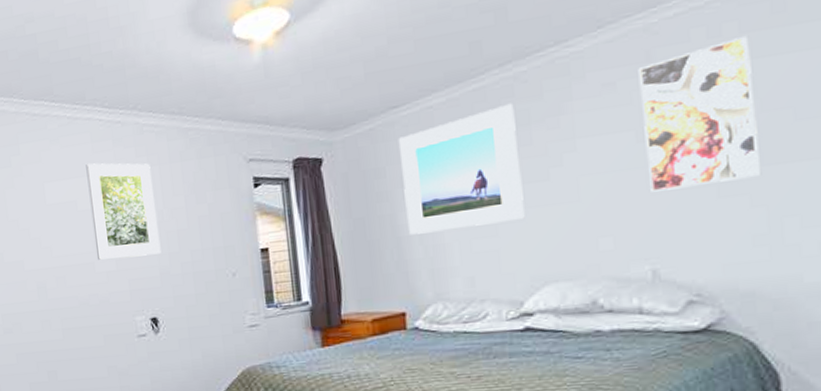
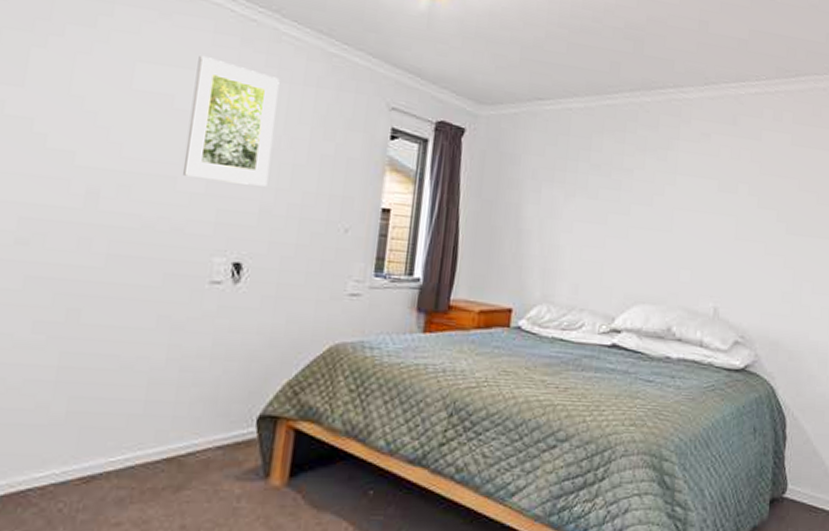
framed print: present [398,103,525,235] -> none [530,126,636,237]
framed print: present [638,36,762,192] -> none [722,126,798,243]

